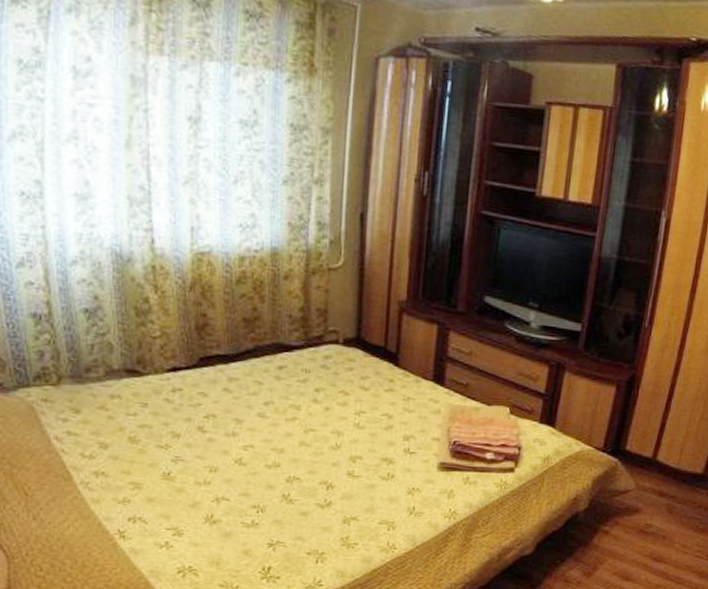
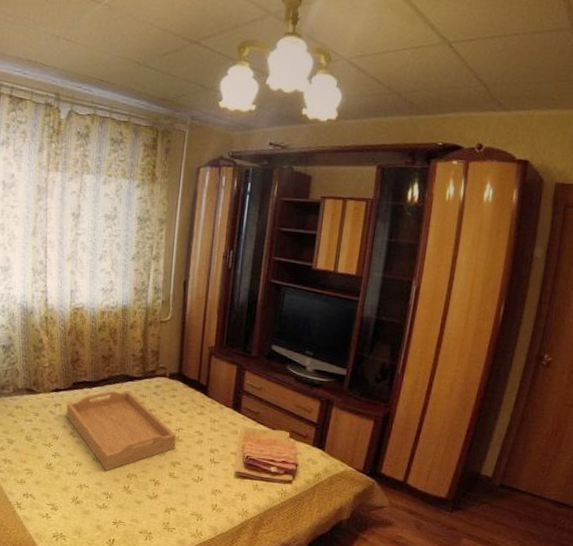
serving tray: none [190,364,356,477] -> present [66,390,177,472]

